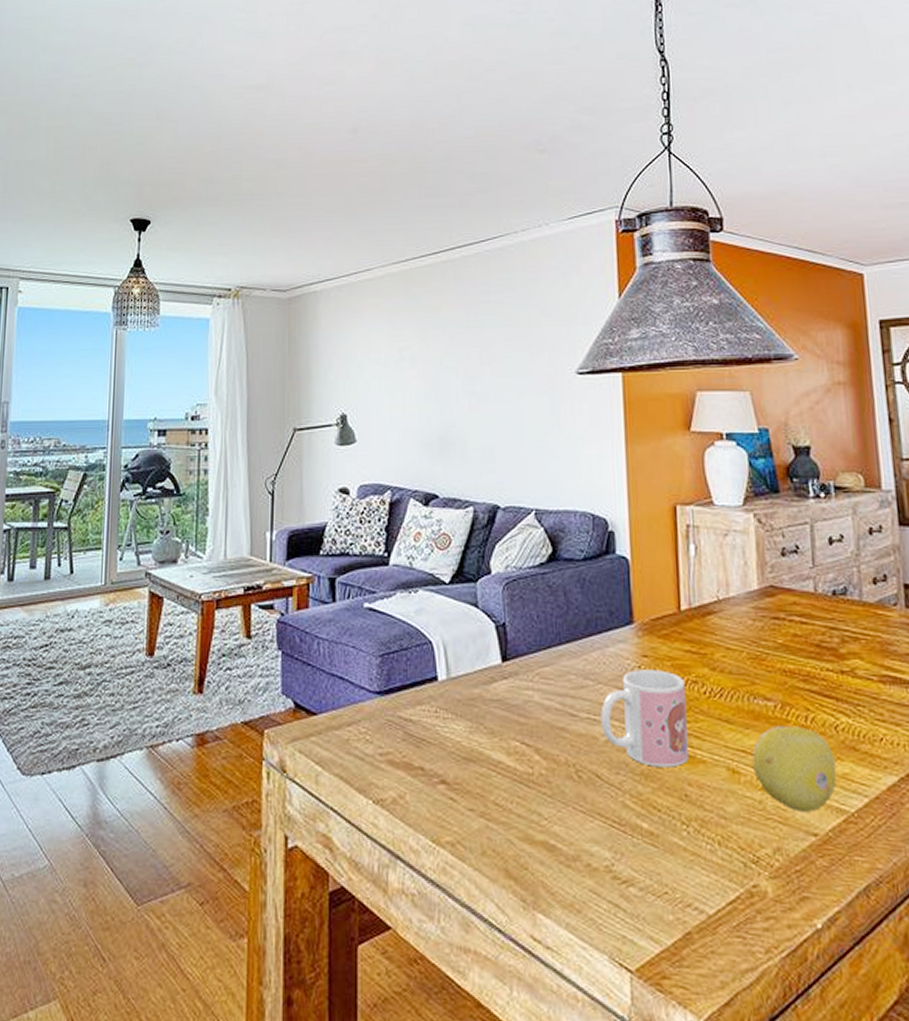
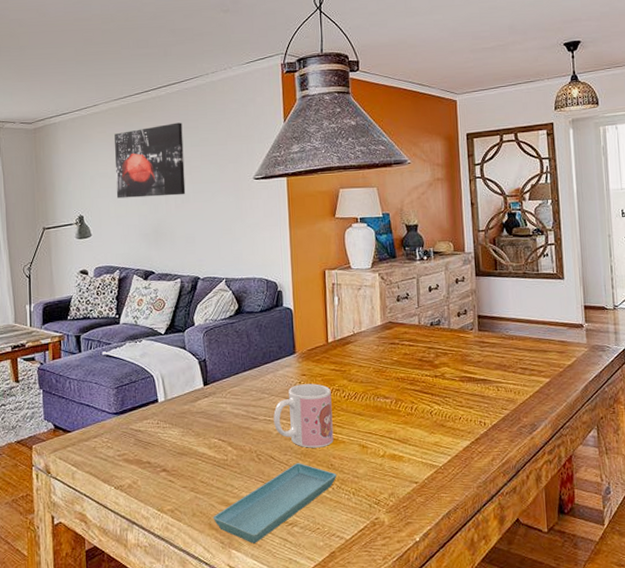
wall art: none [391,295,484,393] -> present [114,122,186,199]
saucer: none [511,788,694,907] -> present [213,463,337,543]
fruit: present [752,725,837,812] -> none [376,413,431,469]

